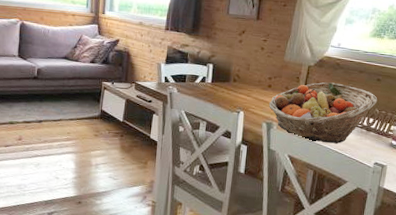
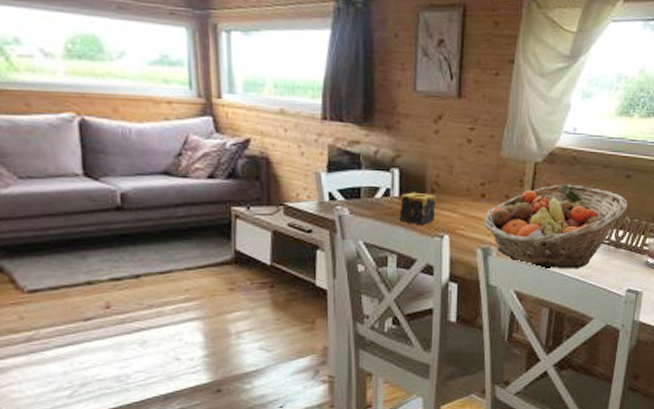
candle: none [210,80,237,103] -> present [400,192,436,224]

